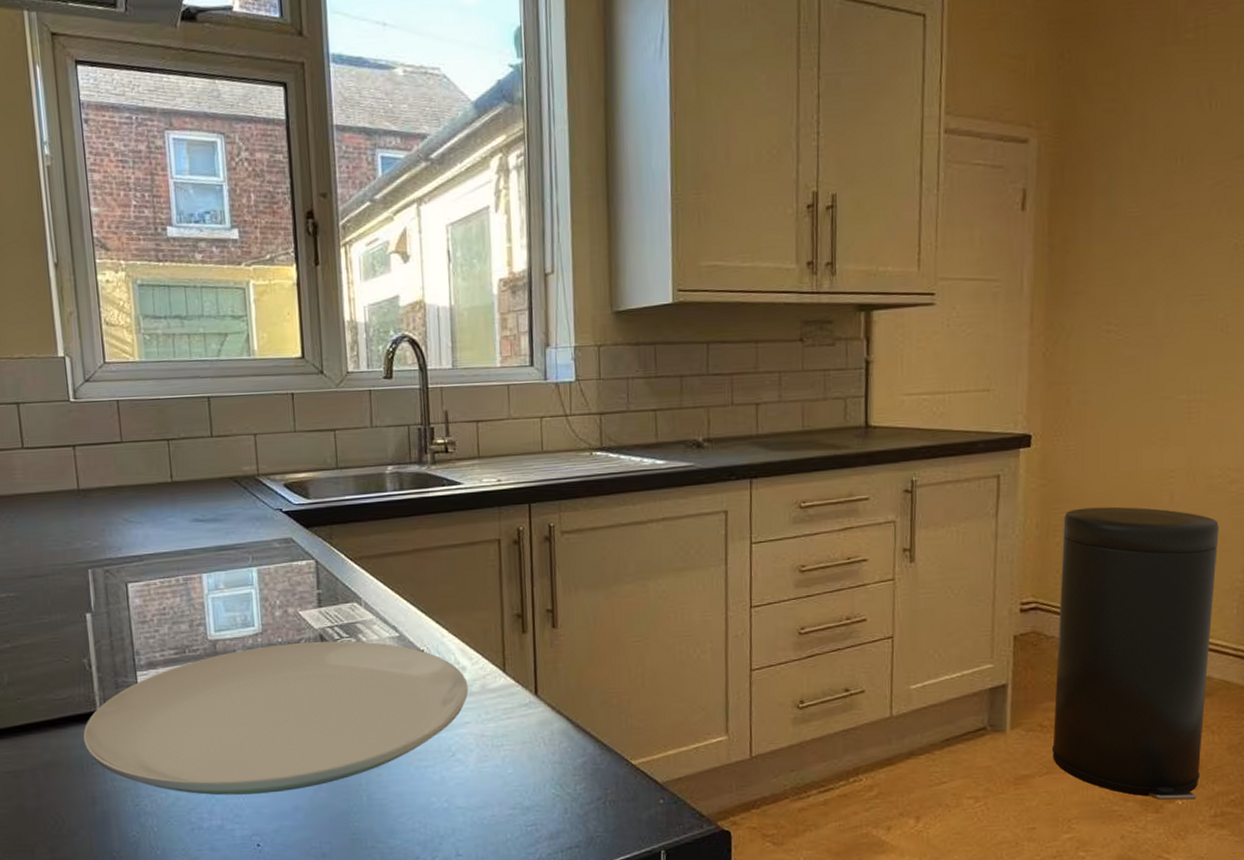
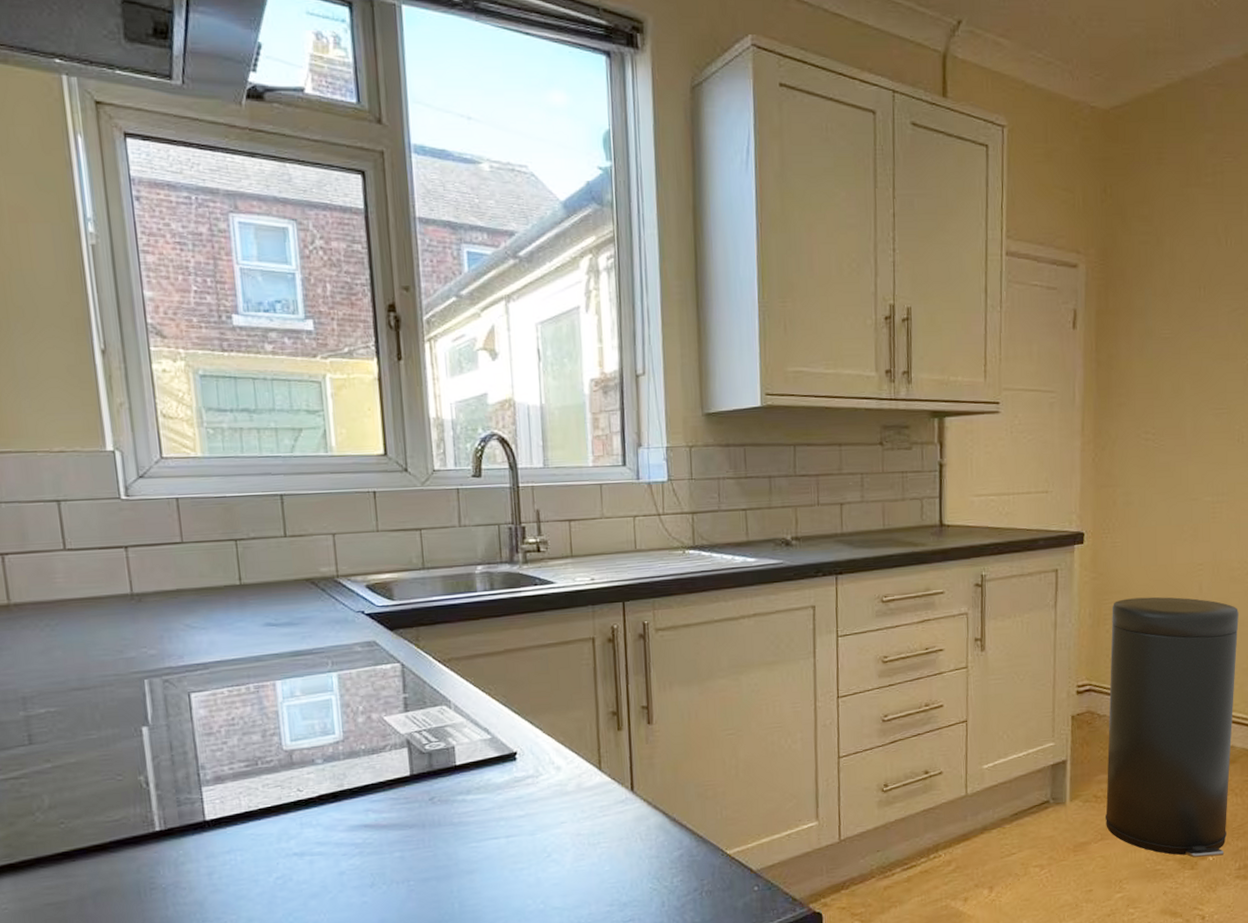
plate: present [83,641,469,795] -> none [139,745,564,914]

